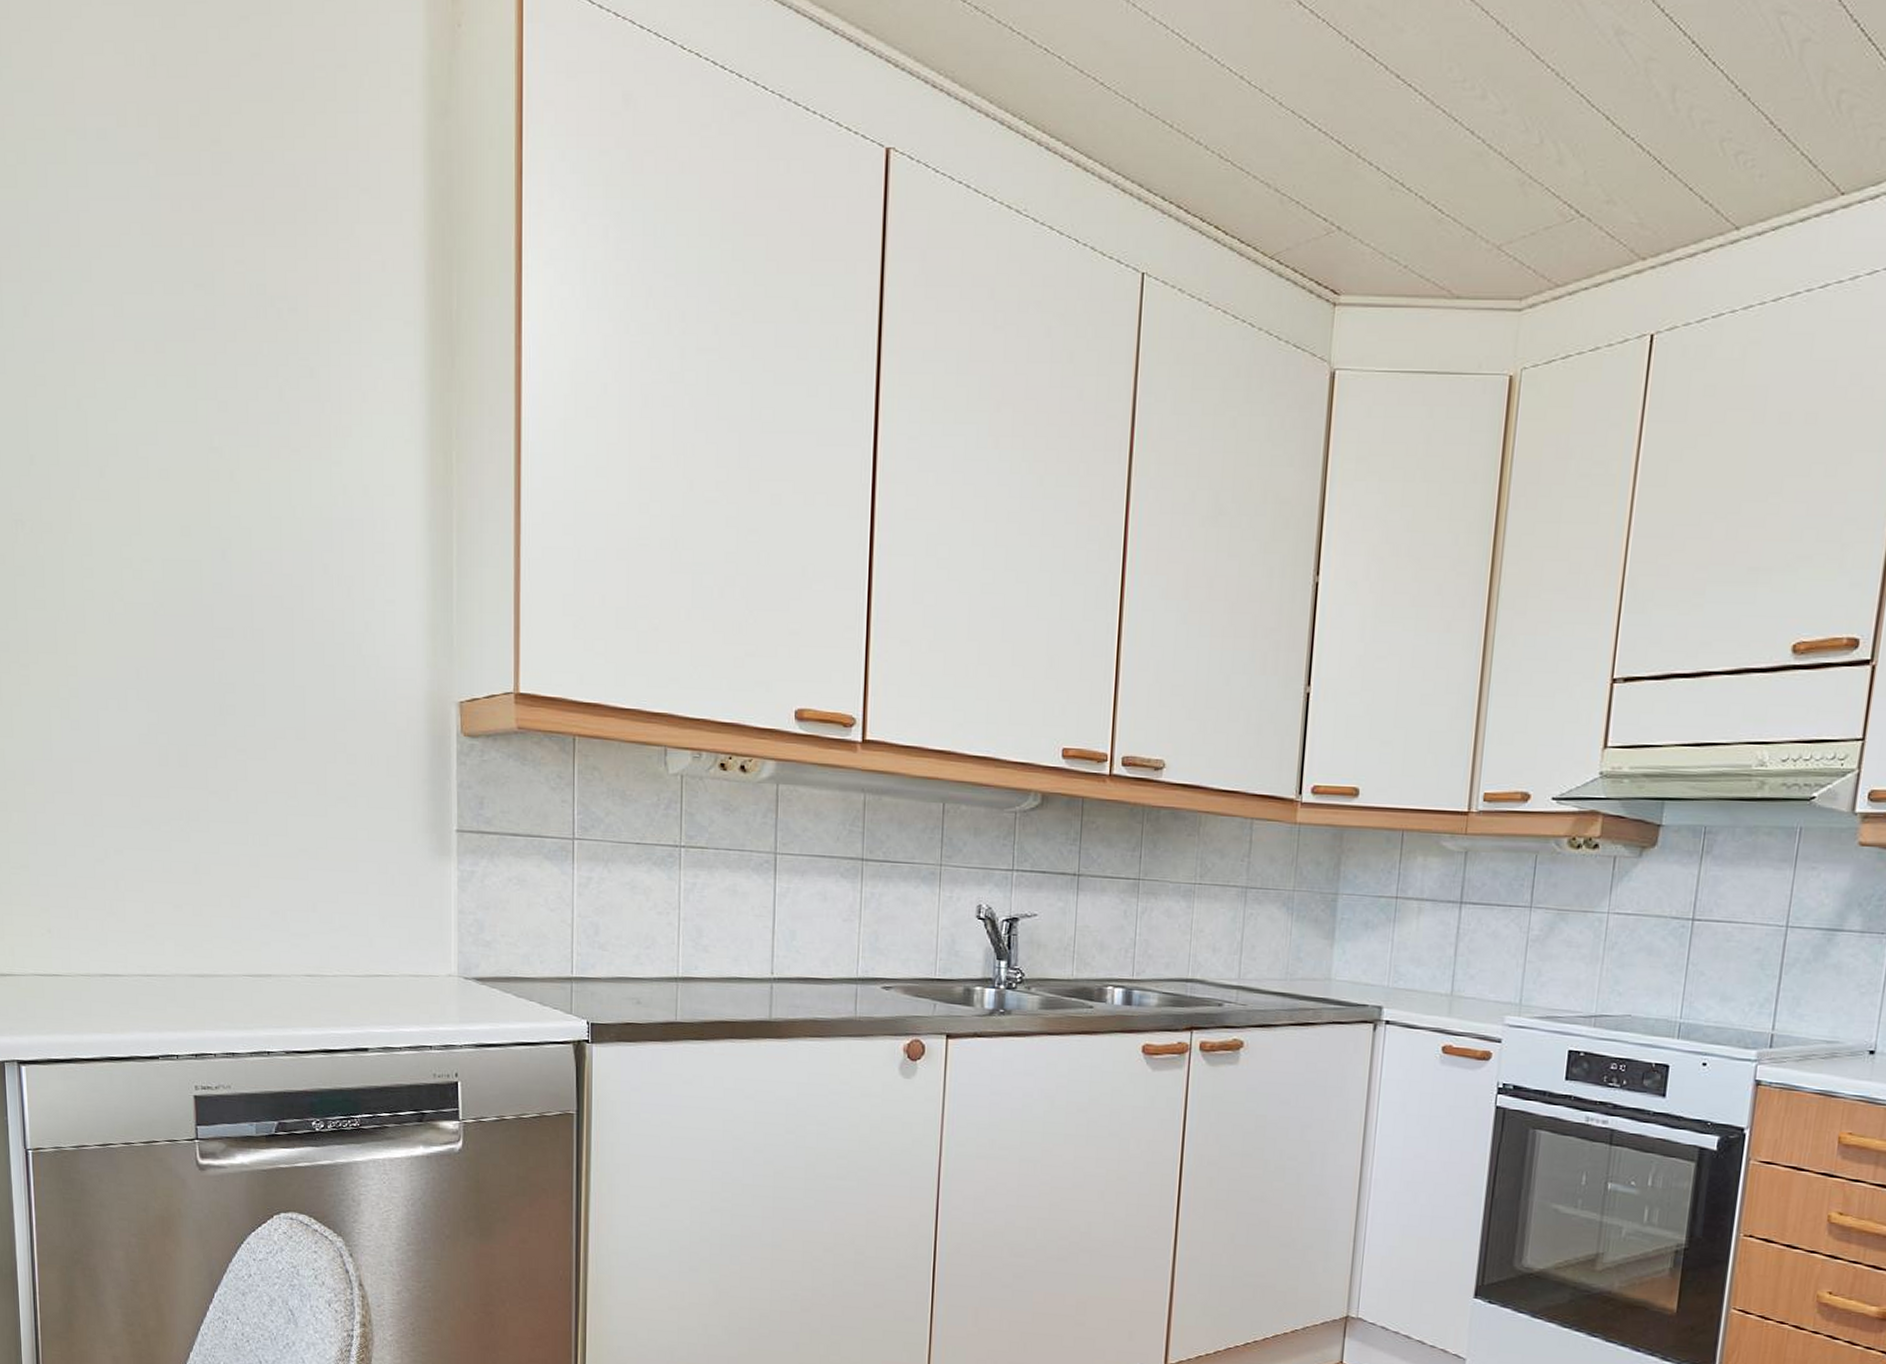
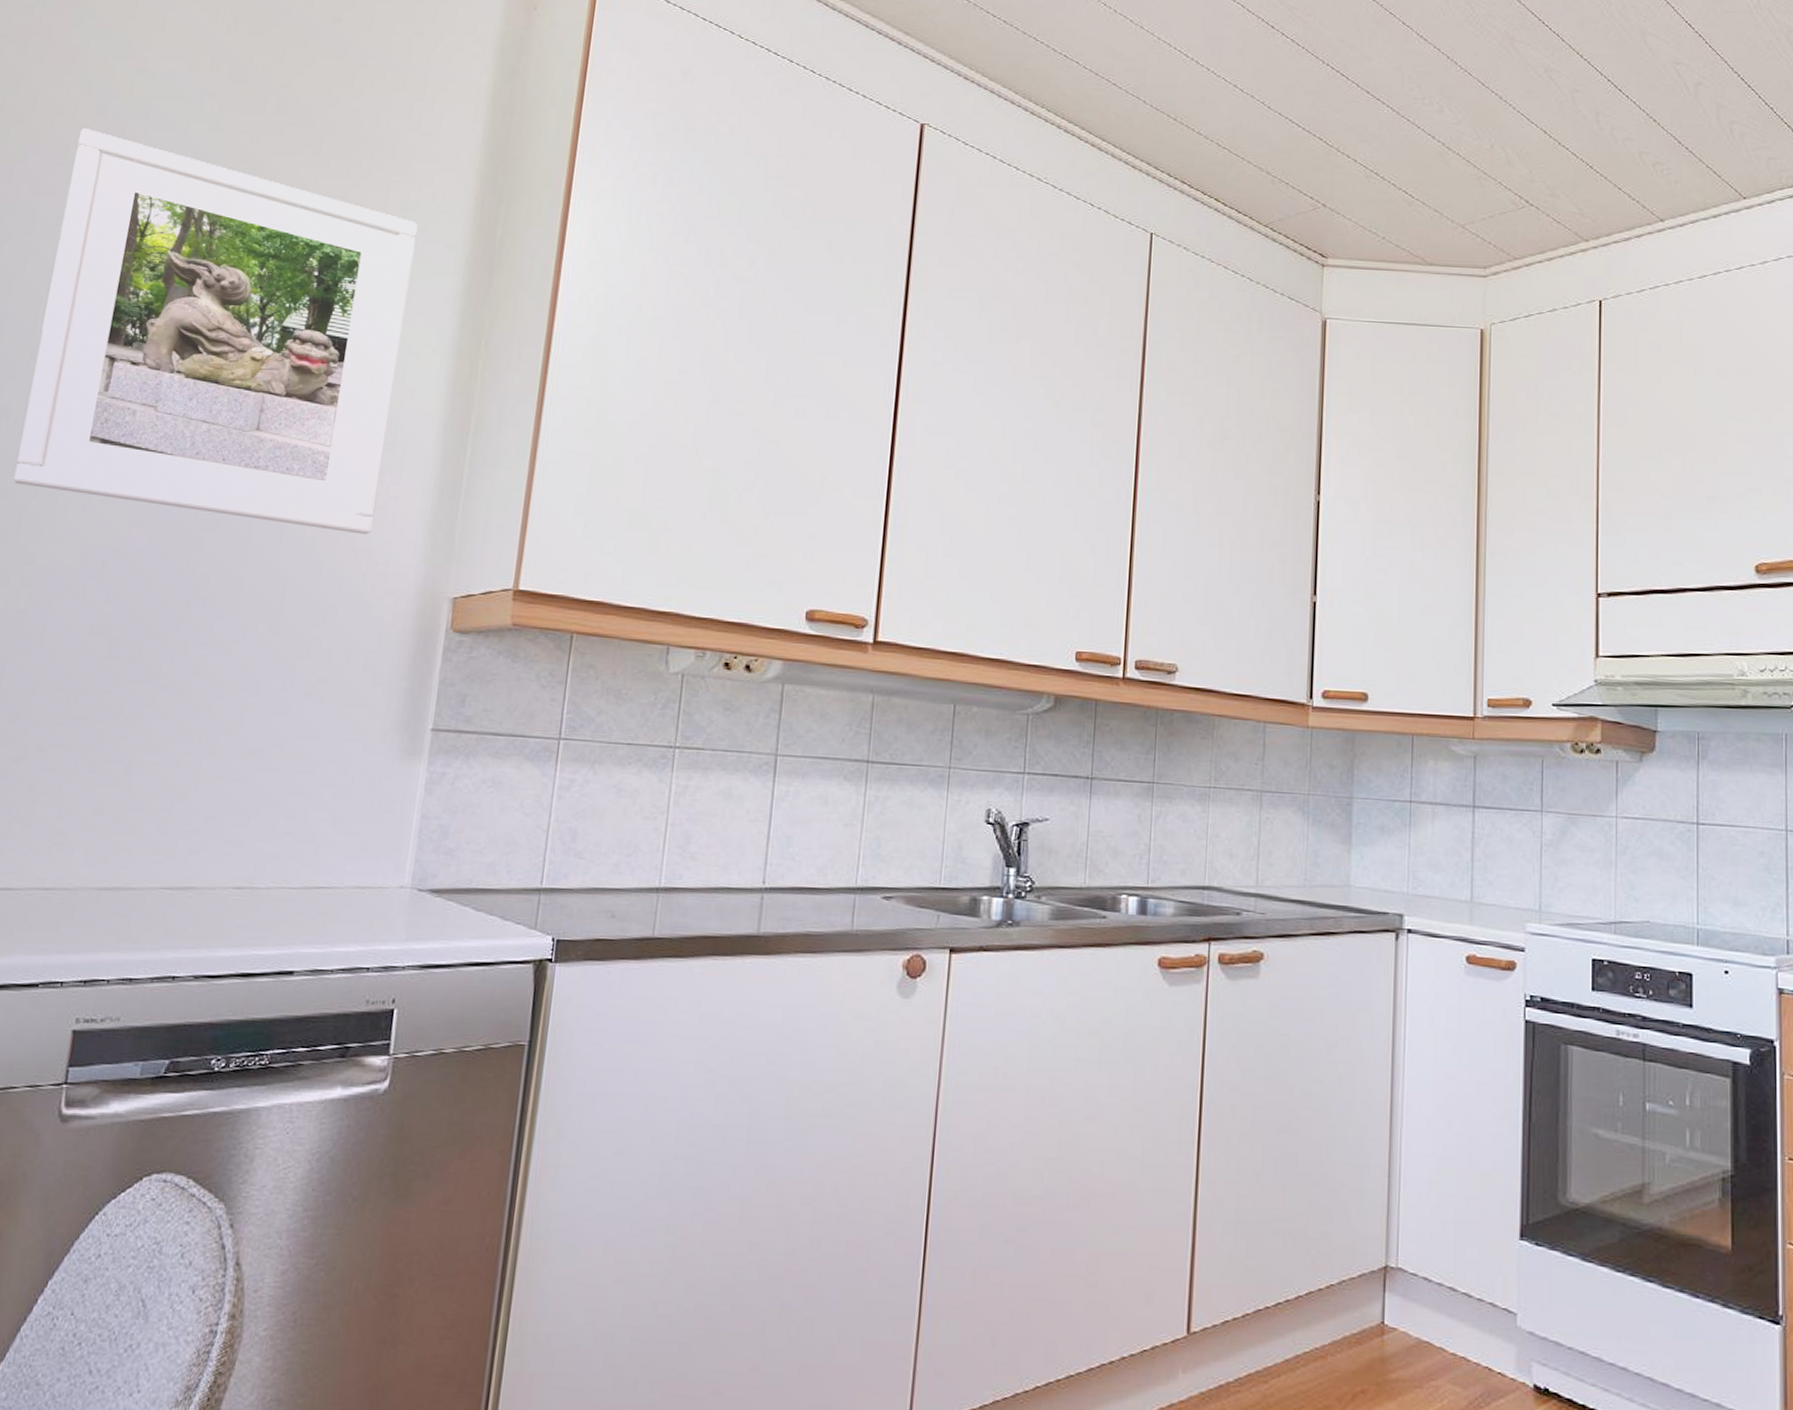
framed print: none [25,203,375,640] -> present [13,128,418,535]

